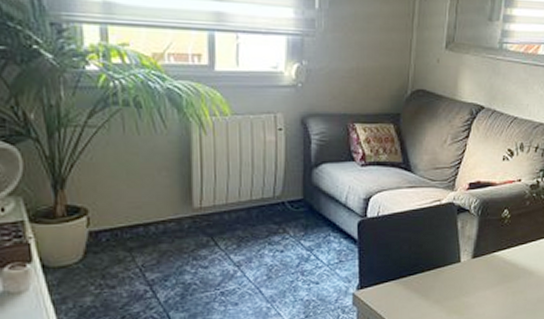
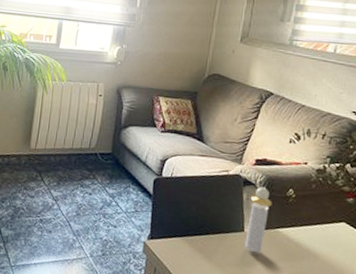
perfume bottle: none [462,212,488,282] -> present [244,187,272,253]

